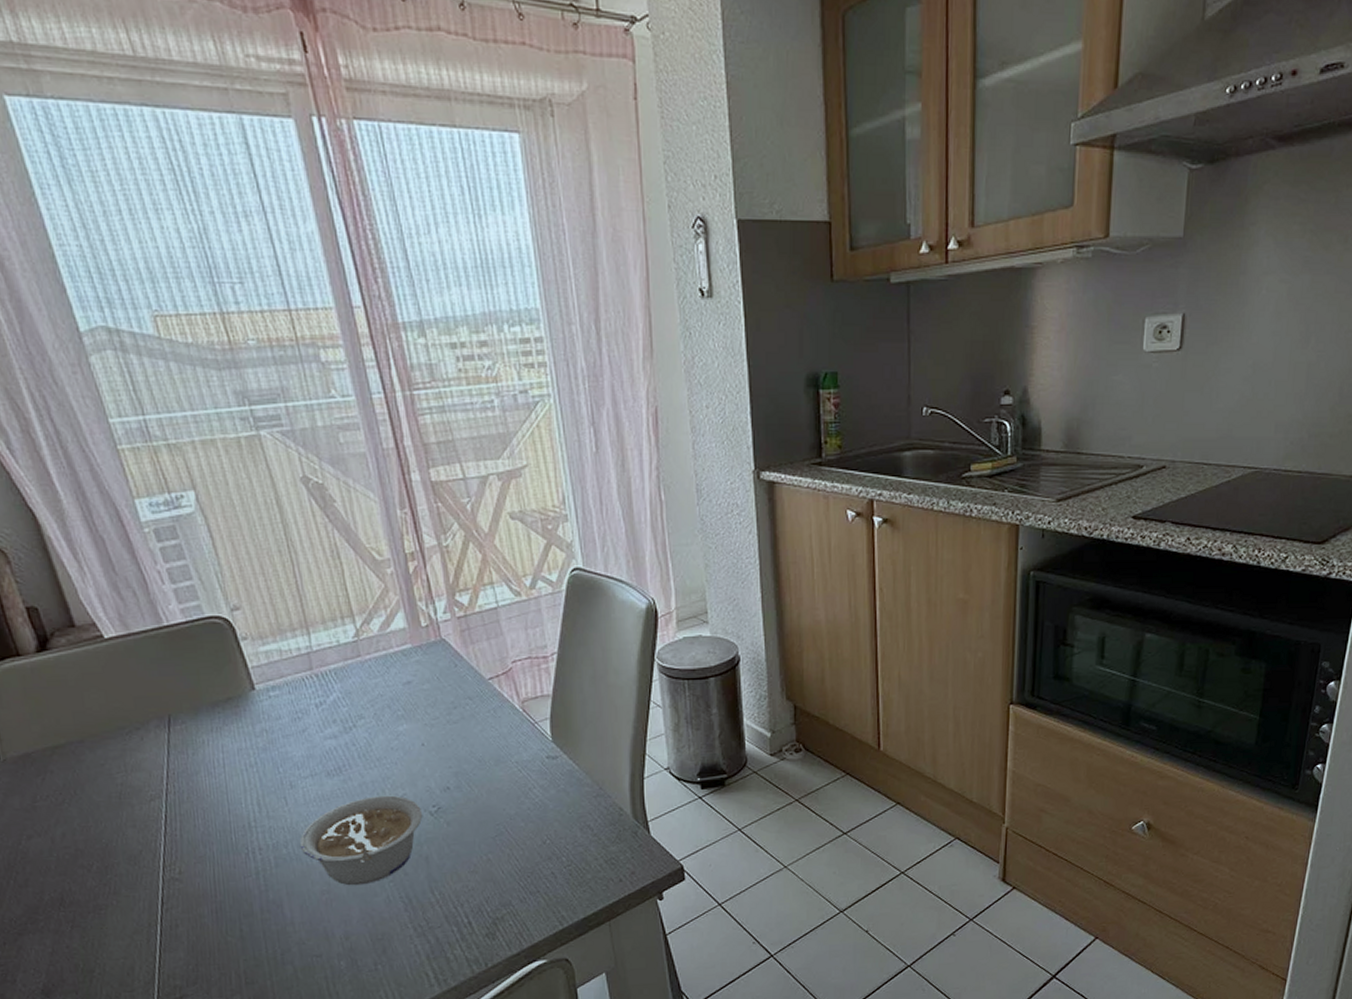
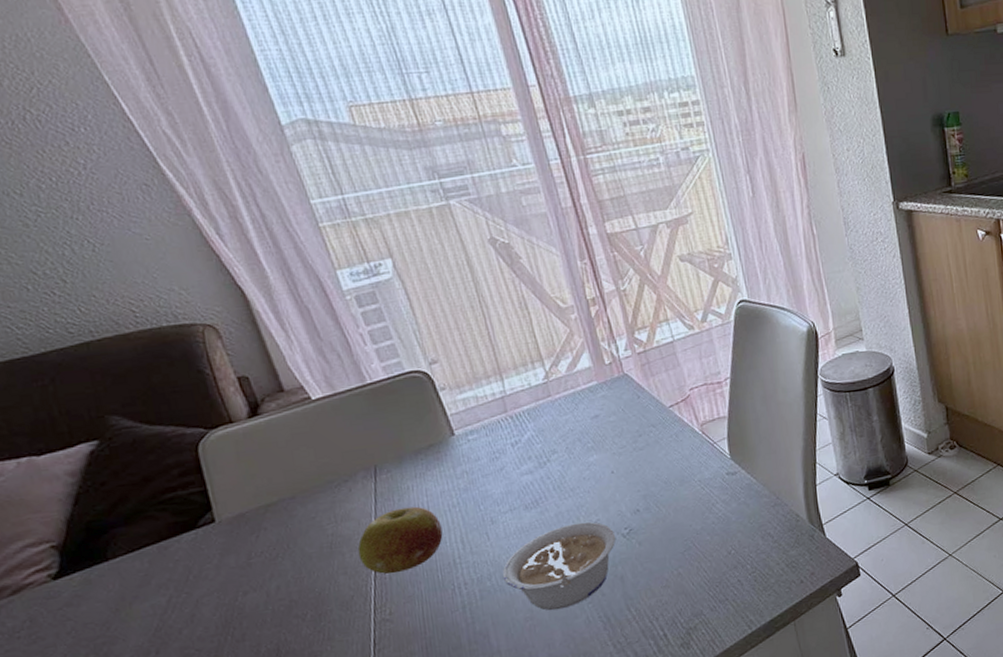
fruit: none [148,762,239,832] -> present [357,506,443,574]

